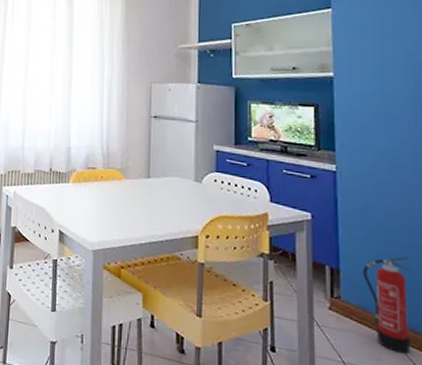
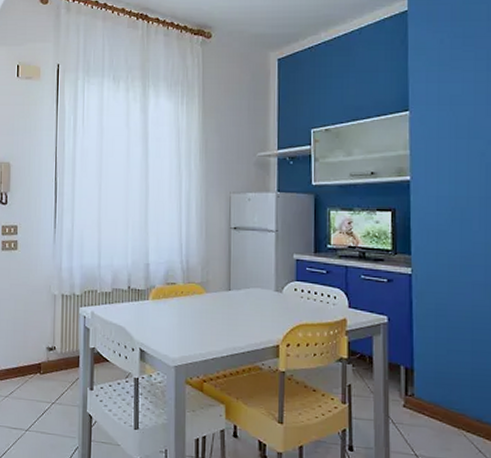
fire extinguisher: present [362,257,411,354] -> none [434,353,479,443]

